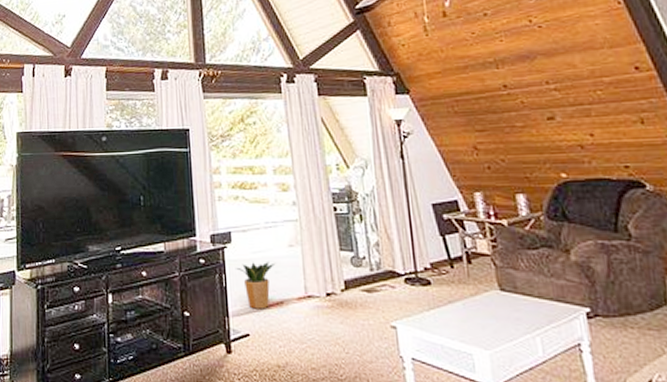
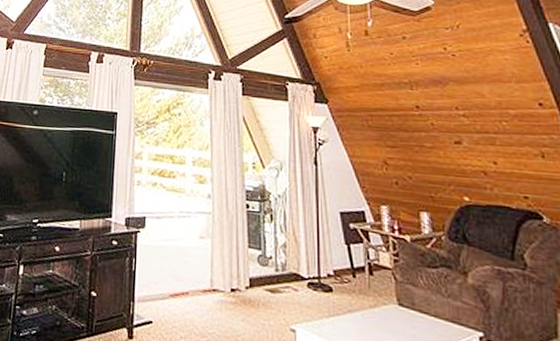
potted plant: present [236,261,276,309] -> none [147,249,185,298]

